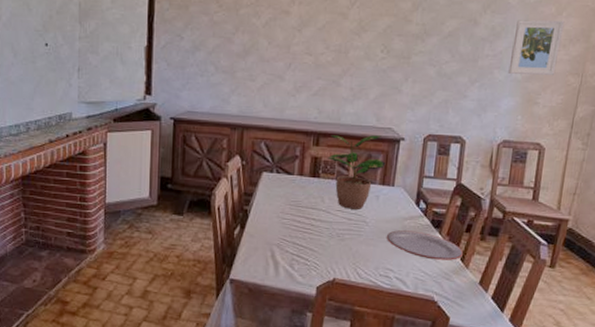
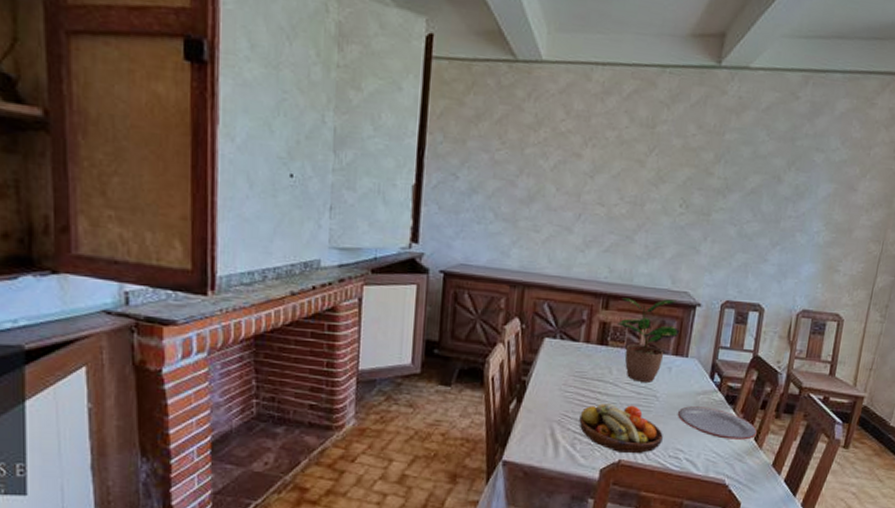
fruit bowl: none [296,229,374,273] -> present [579,403,663,454]
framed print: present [508,19,565,76] -> none [810,180,868,243]

